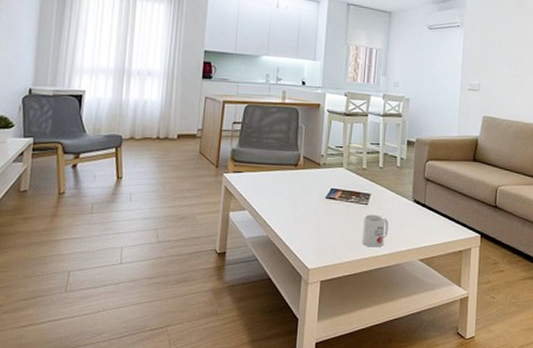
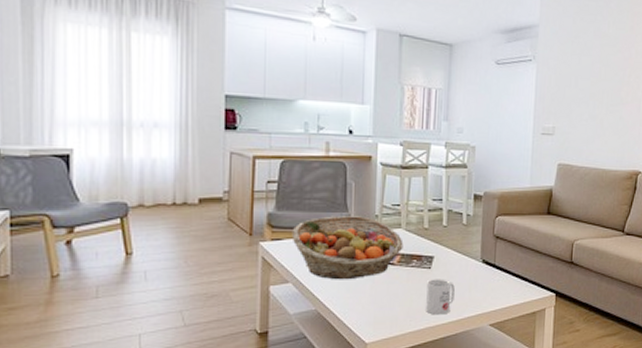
fruit basket: none [250,154,345,211] -> present [291,216,404,280]

